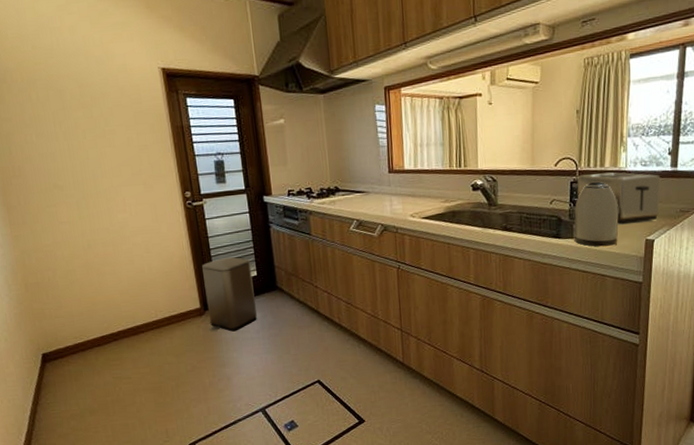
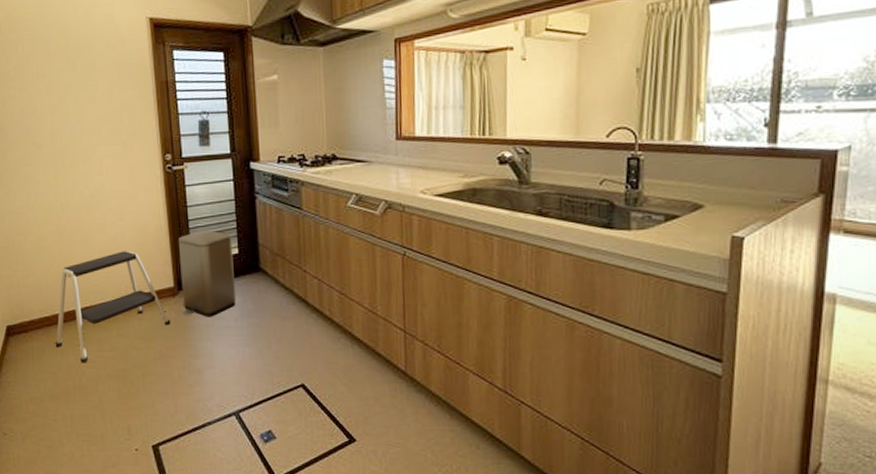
step stool: none [91,279,200,381] -> present [55,251,171,363]
kettle: present [574,181,619,247] -> none [631,158,694,243]
toaster: present [577,172,661,224] -> none [636,146,753,214]

